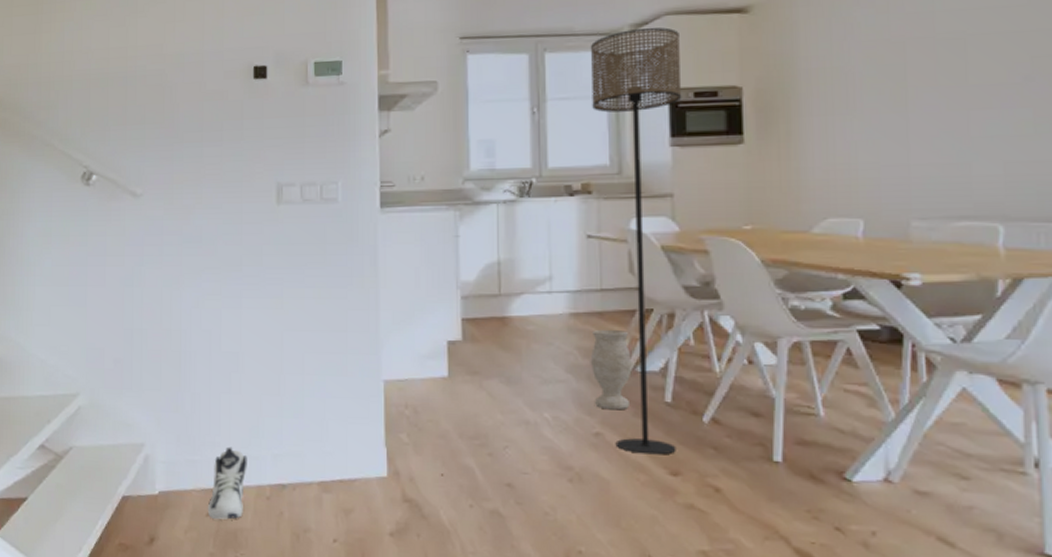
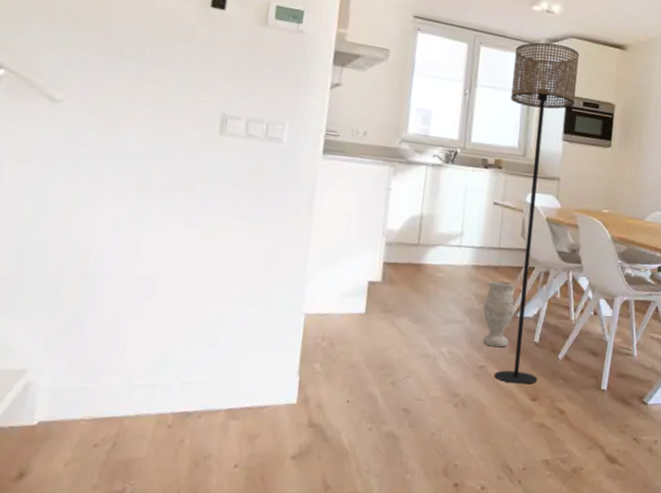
sneaker: present [207,446,247,520] -> none [96,374,152,450]

